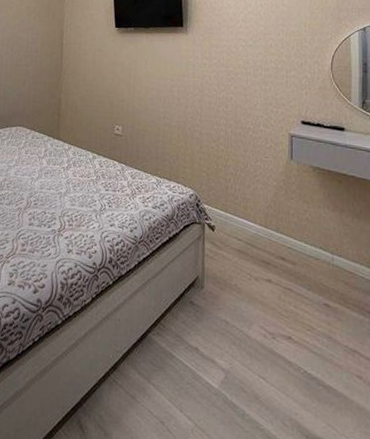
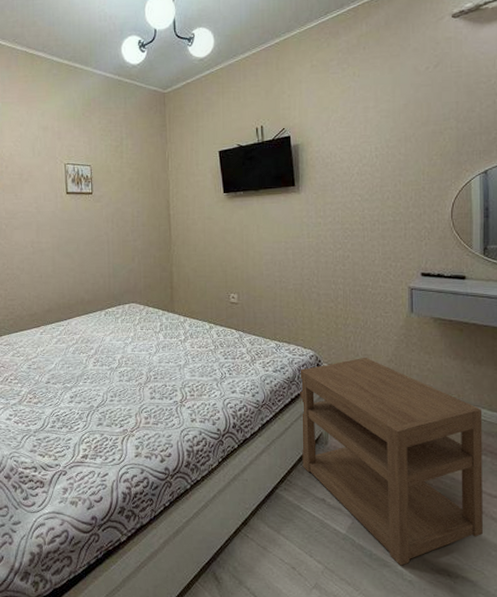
nightstand: none [177,200,361,431] -> present [300,357,483,566]

